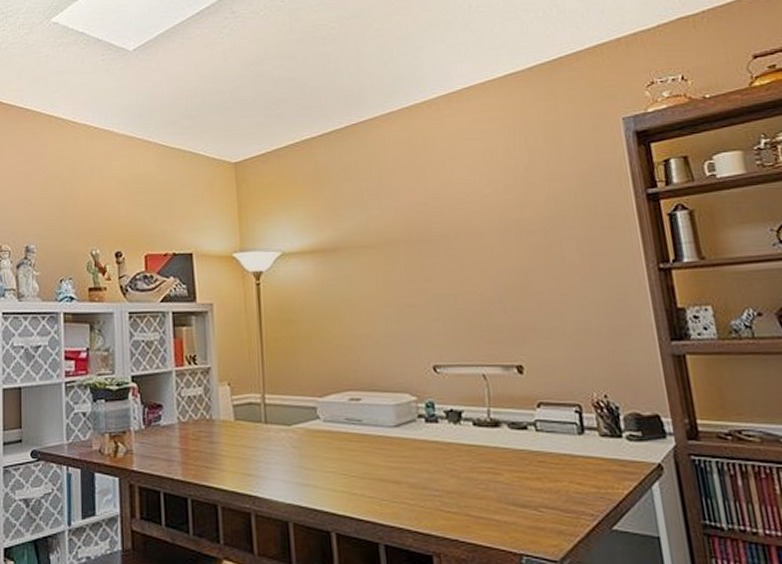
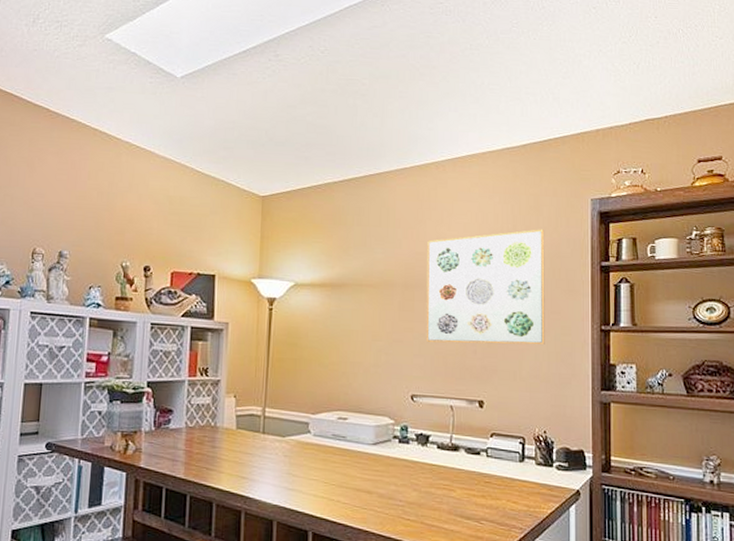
wall art: none [429,160,590,303] -> present [426,229,545,345]

